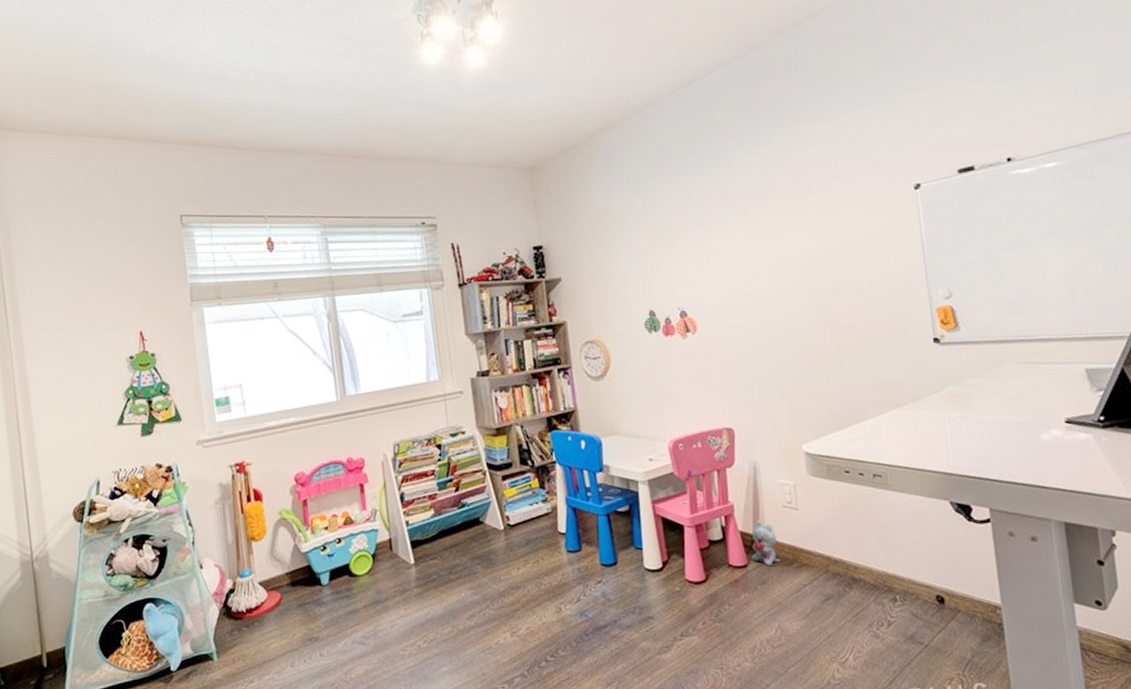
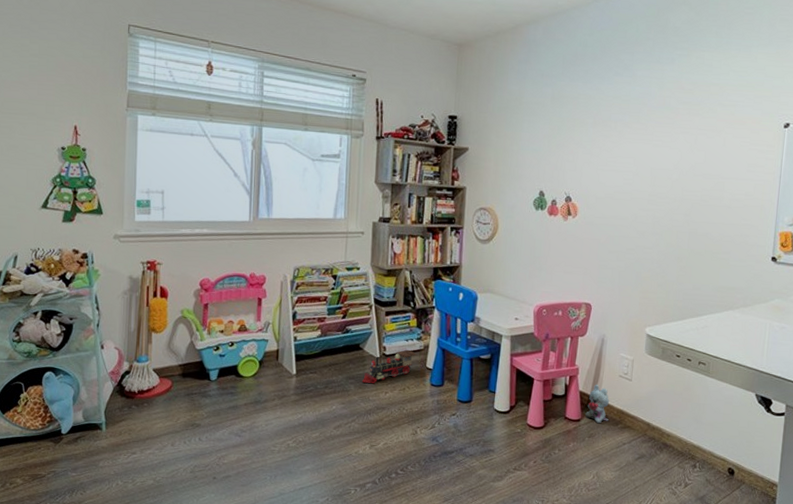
toy train: none [489,515,544,561] -> present [362,349,416,383]

